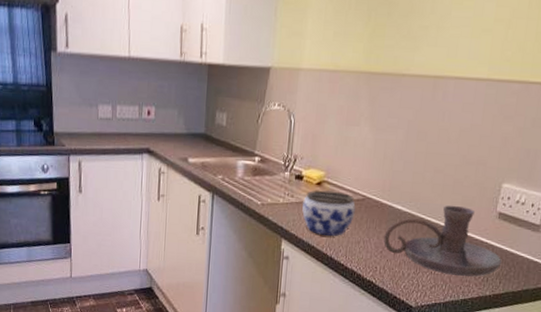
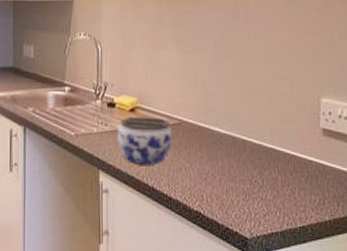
candle holder: present [383,205,502,277] -> none [206,124,336,200]

